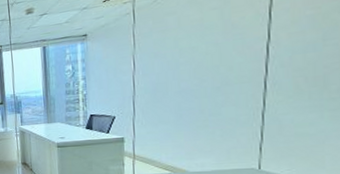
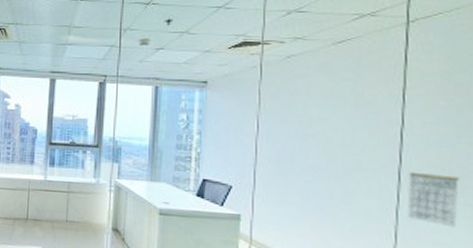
calendar: none [273,76,323,121] -> present [407,171,459,228]

